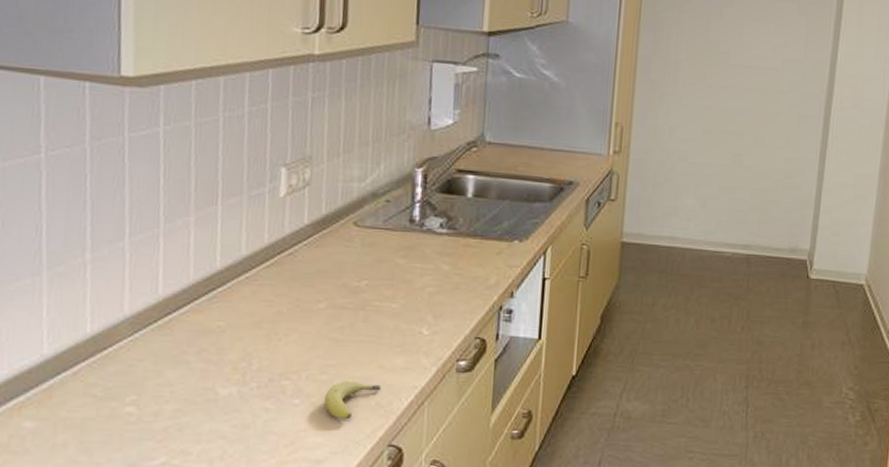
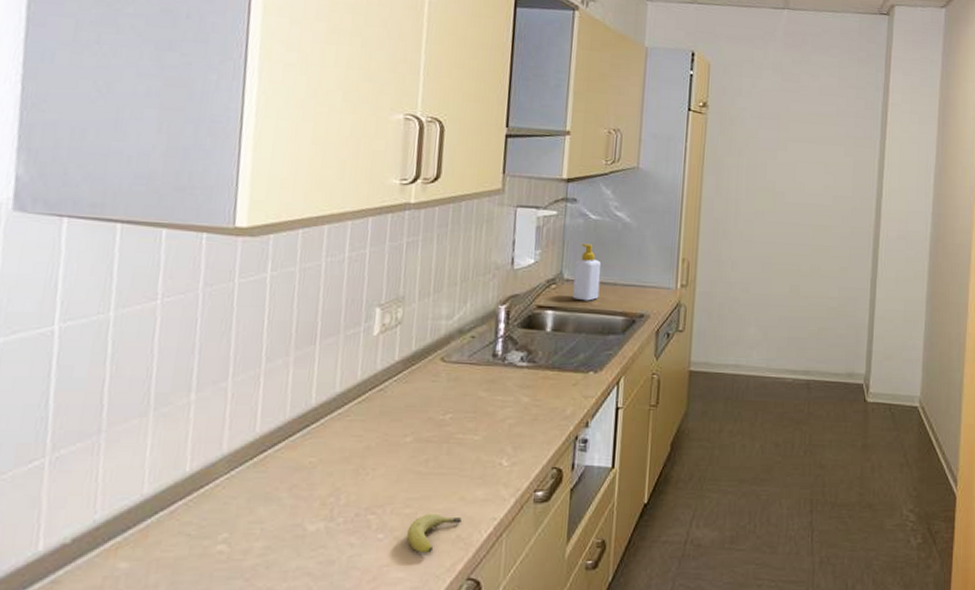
soap bottle: none [495,103,527,166] -> present [572,243,602,301]

